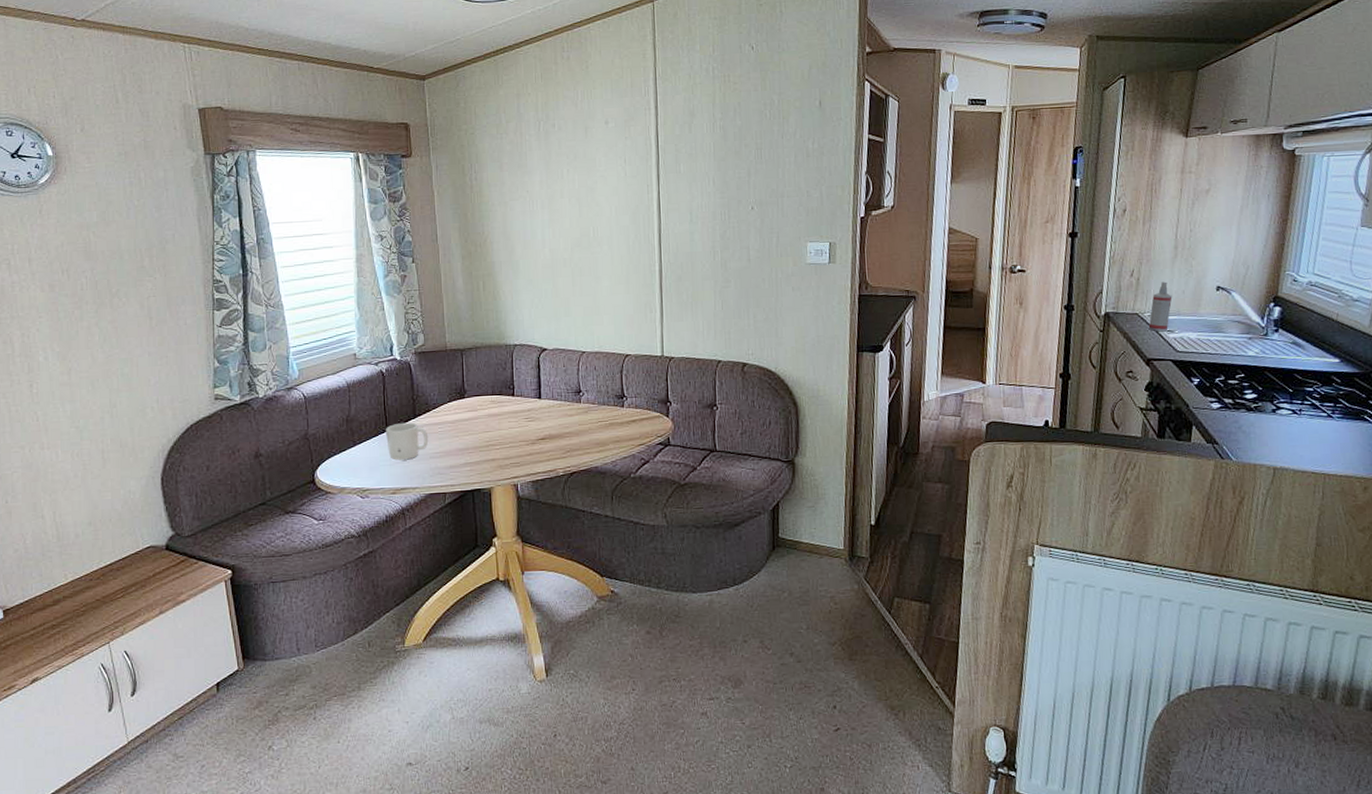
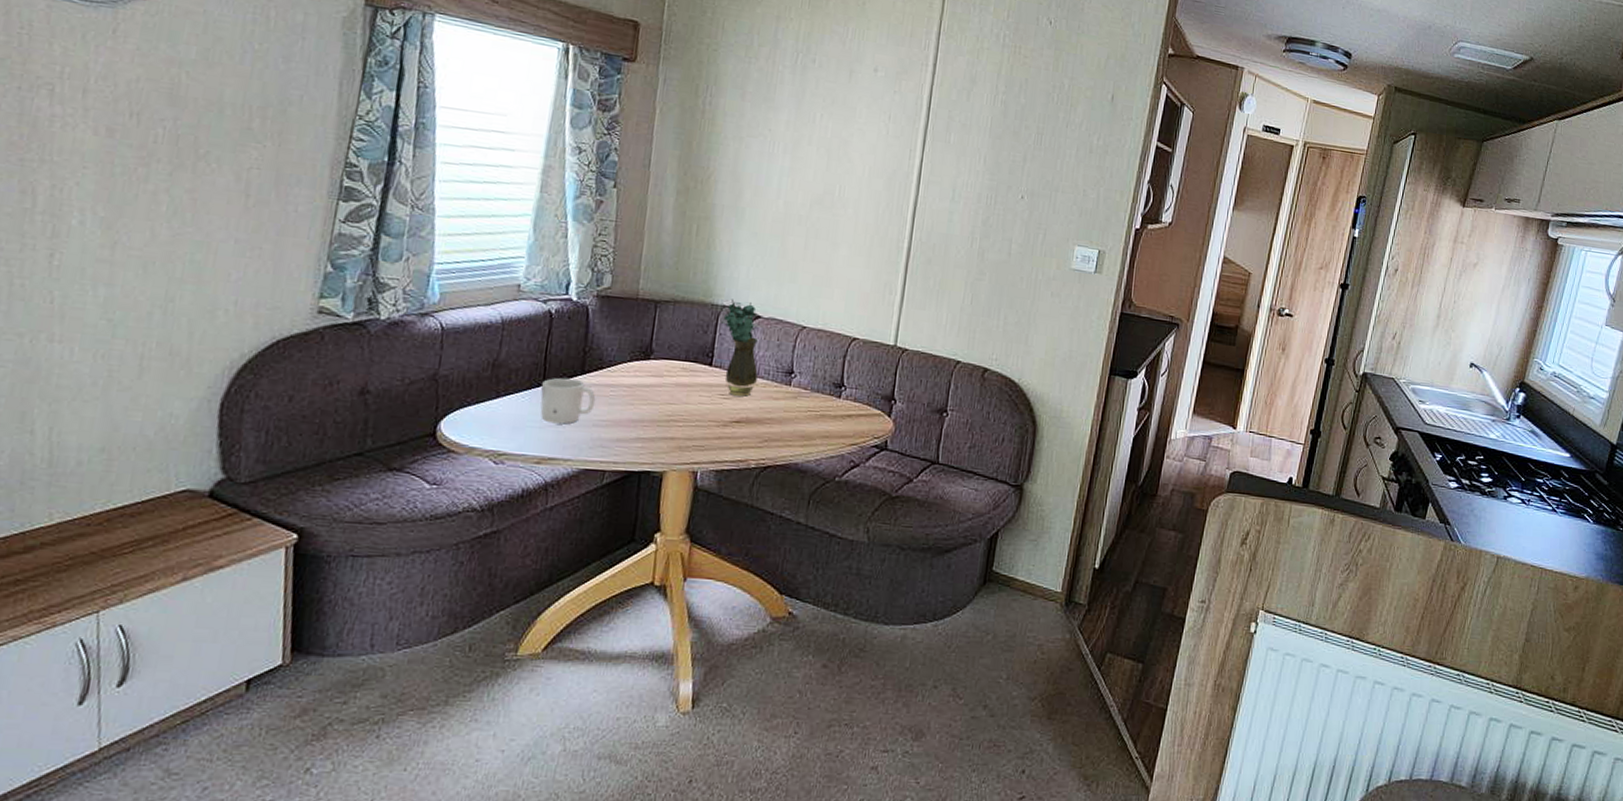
vase: none [517,338,553,418] -> present [723,299,758,397]
spray bottle: present [1148,281,1173,332] -> none [1402,349,1429,402]

